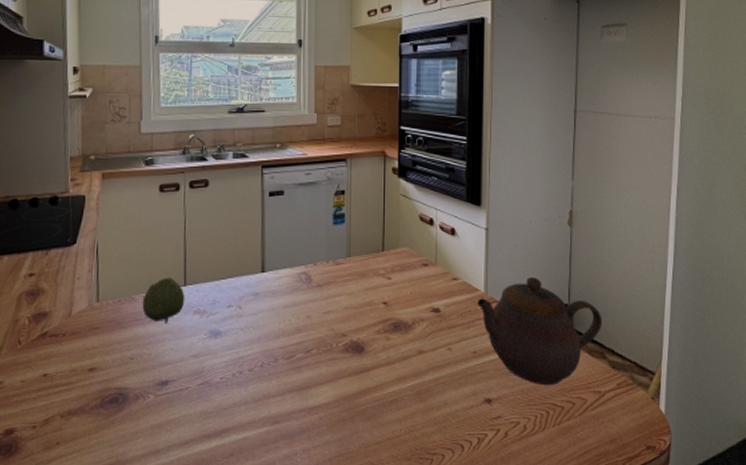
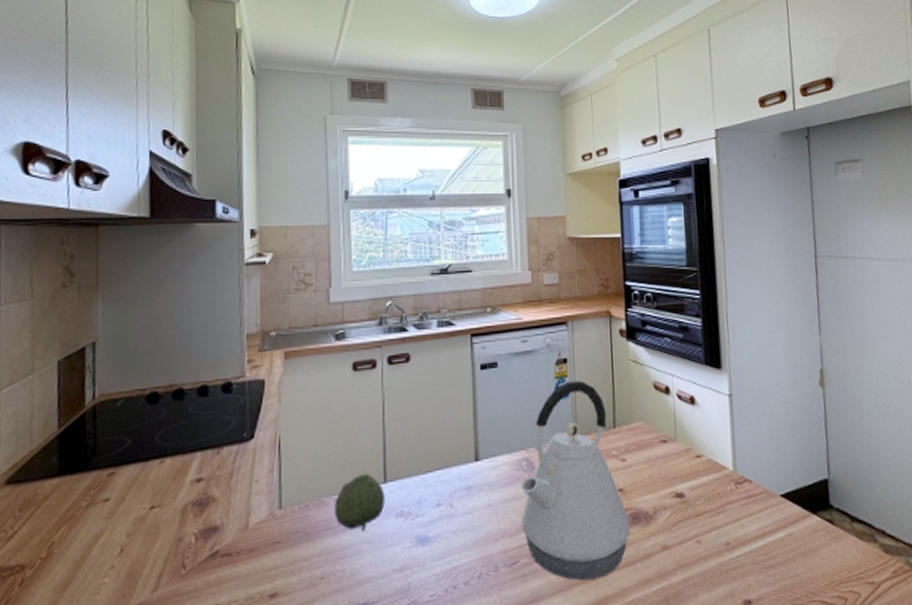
kettle: none [299,210,391,374] -> present [520,381,630,581]
teapot: present [477,277,603,386] -> none [726,449,869,580]

